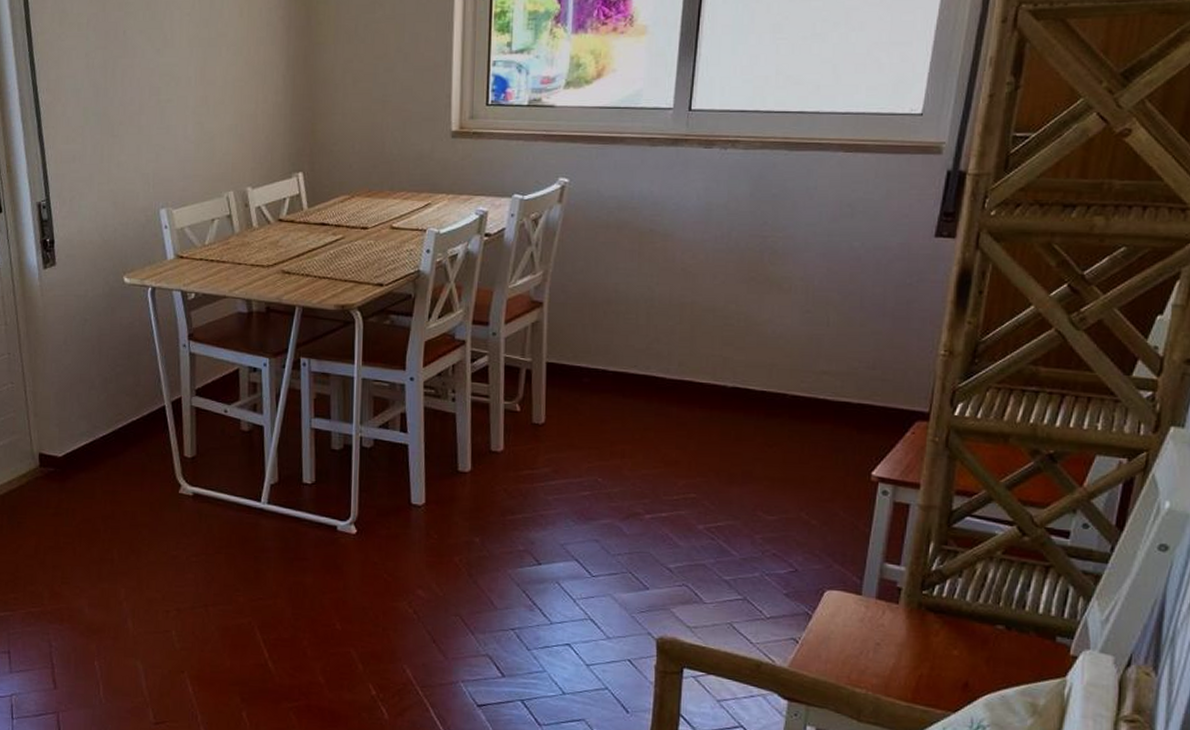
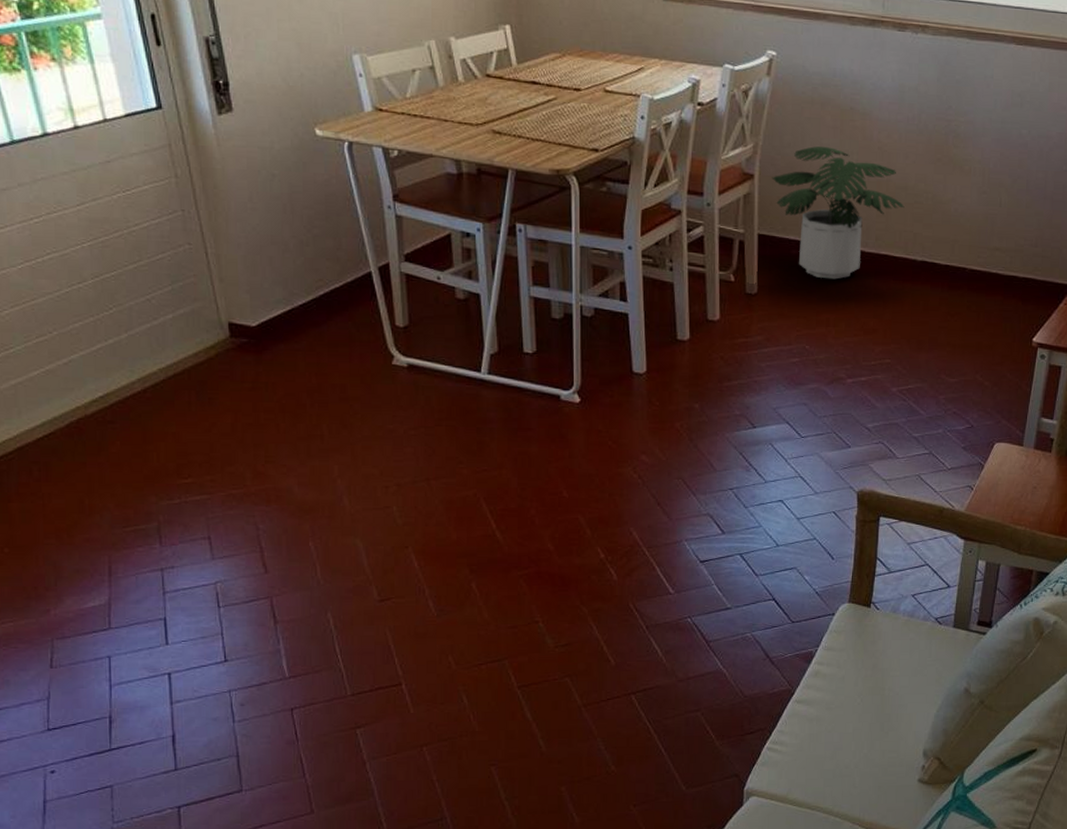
potted plant: none [562,271,712,408] -> present [772,146,905,280]

